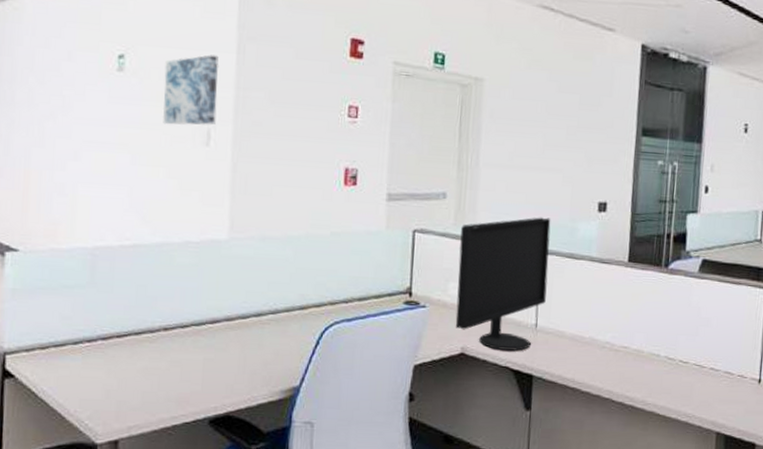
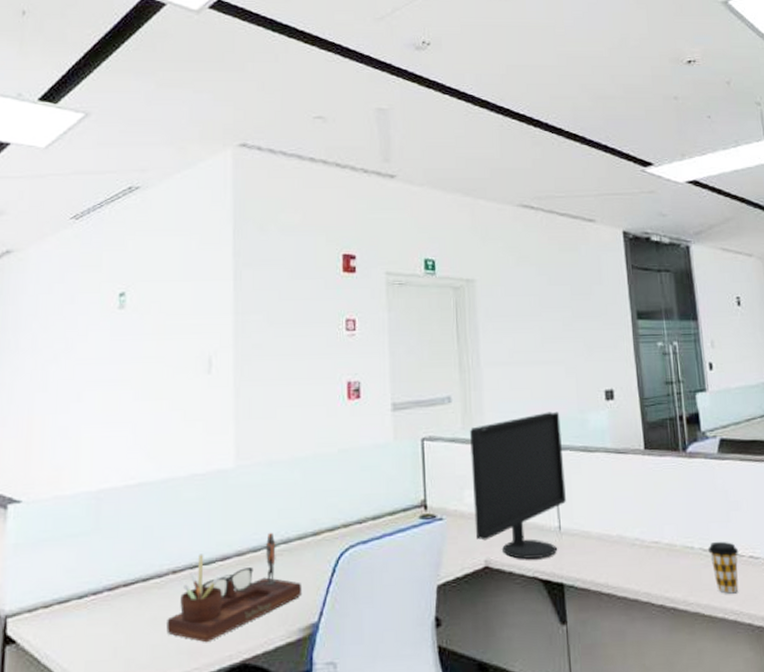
desk organizer: none [156,302,287,394] -> present [166,532,302,643]
wall art: present [162,55,219,125] -> none [163,284,217,357]
coffee cup: none [673,352,702,399] -> present [708,541,739,594]

